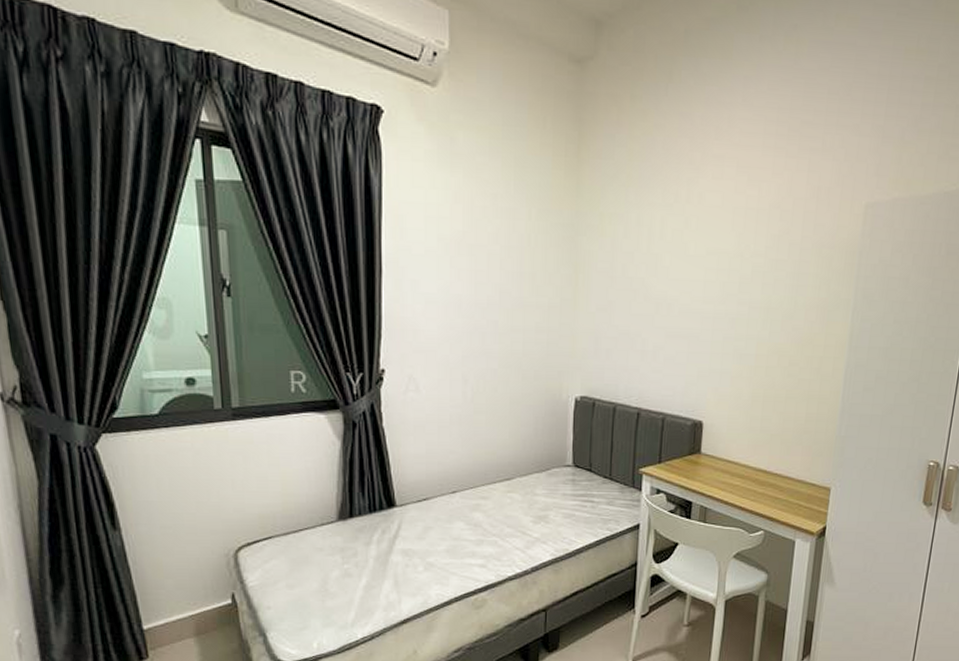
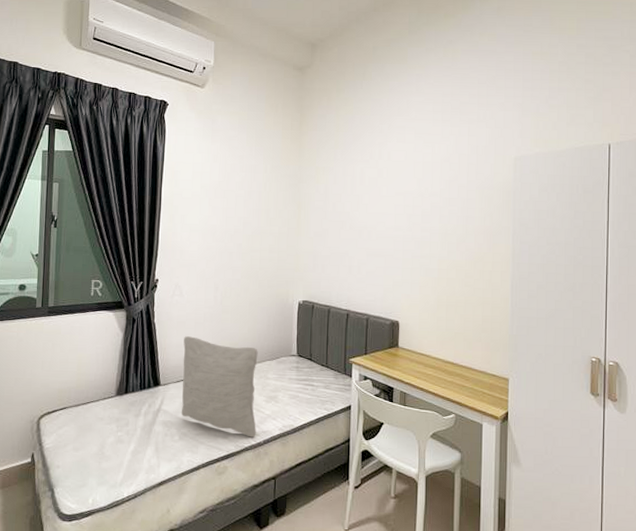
pillow: none [424,444,523,565] -> present [181,336,258,438]

